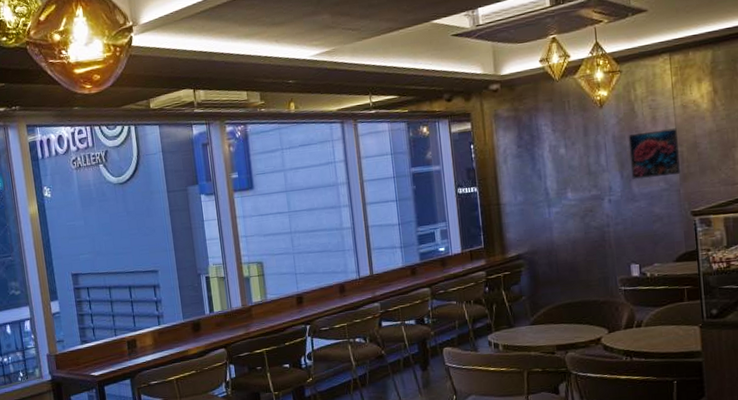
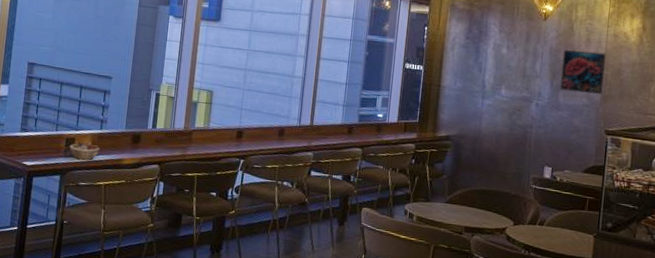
succulent planter: none [132,340,163,360] -> present [69,142,100,160]

